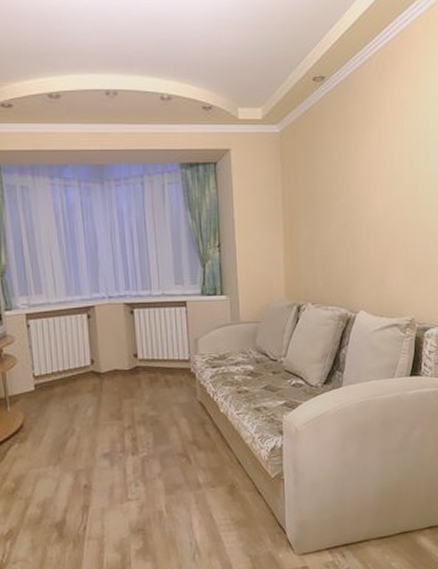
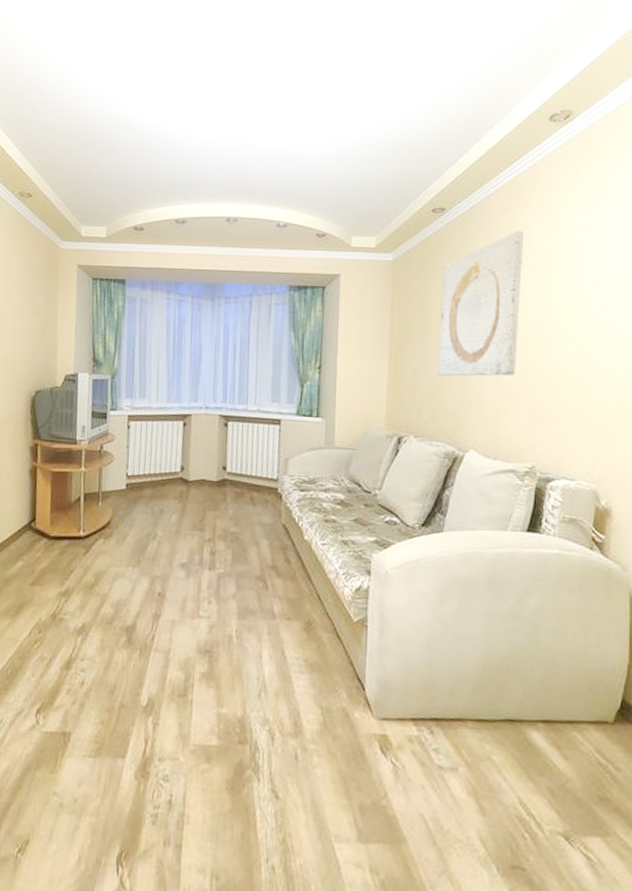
wall art: none [327,98,397,244] -> present [438,230,525,377]

